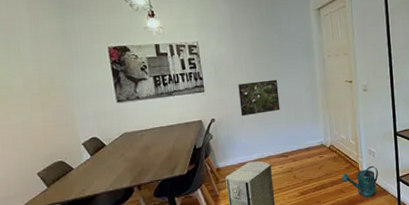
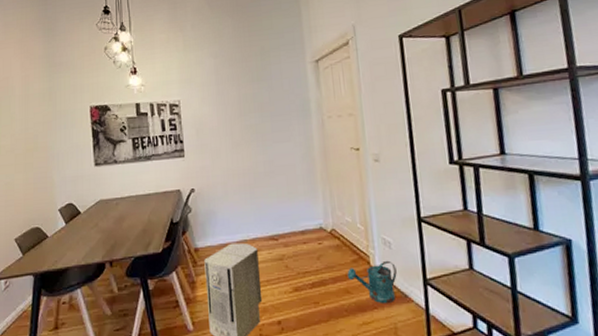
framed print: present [238,79,280,117] -> none [221,144,270,188]

